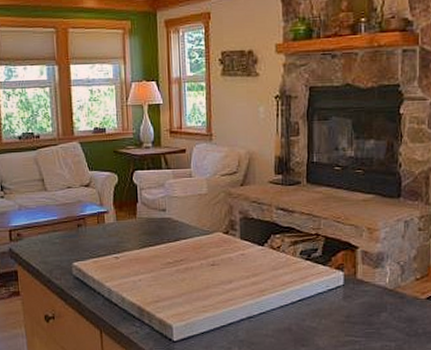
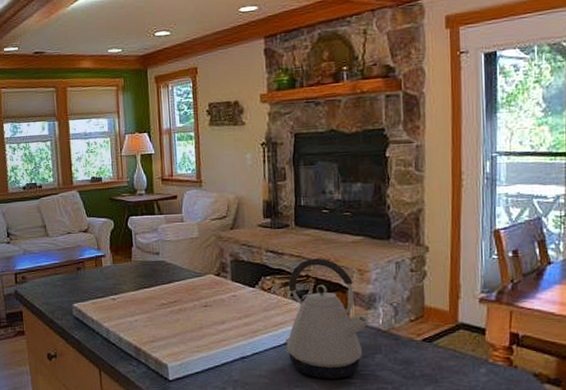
kettle: none [293,216,377,337] -> present [286,258,370,378]

